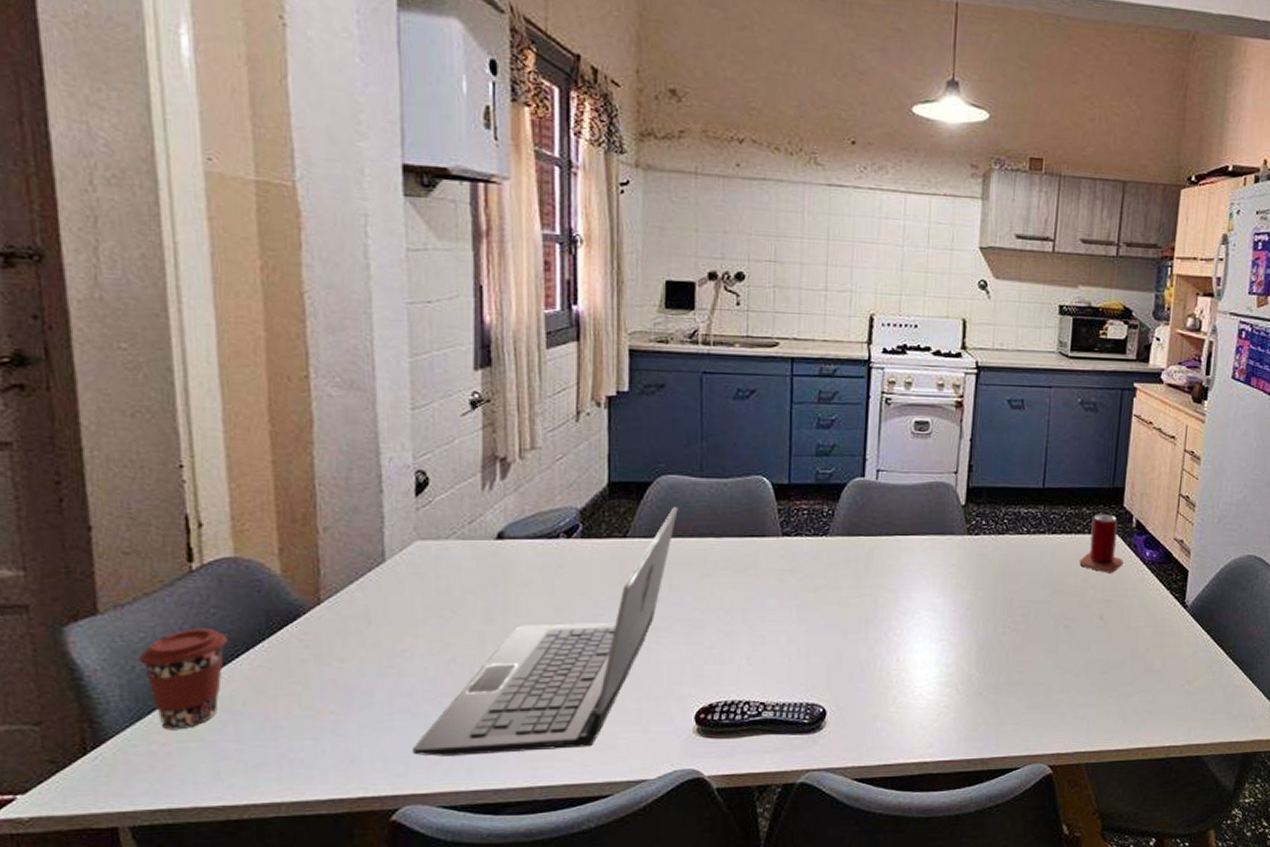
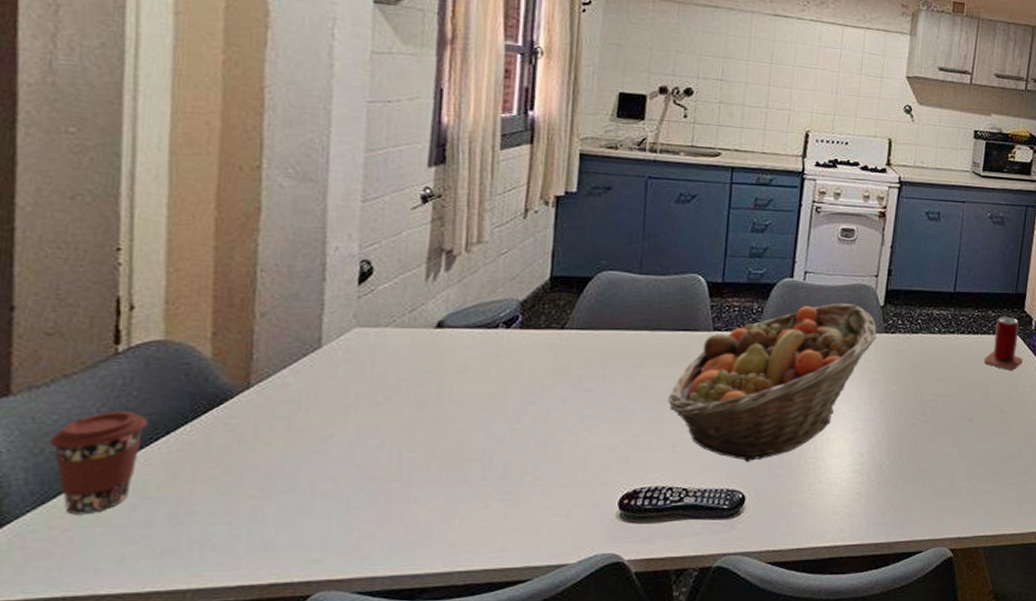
laptop: present [412,506,678,756] -> none [331,300,616,542]
fruit basket: none [739,502,960,674] -> present [668,302,877,462]

